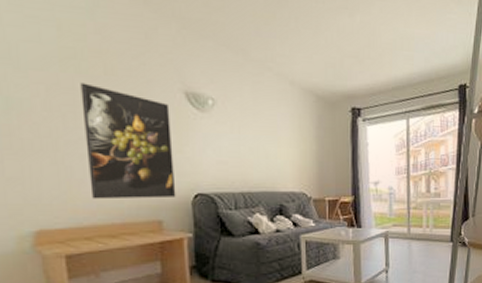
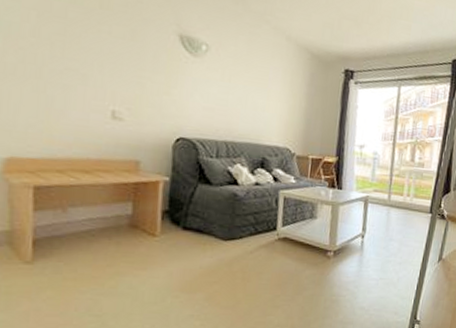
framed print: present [80,82,176,200] -> none [69,13,162,139]

